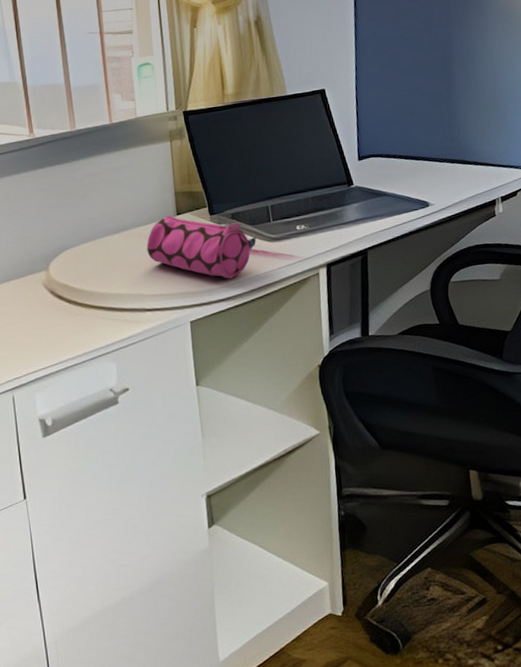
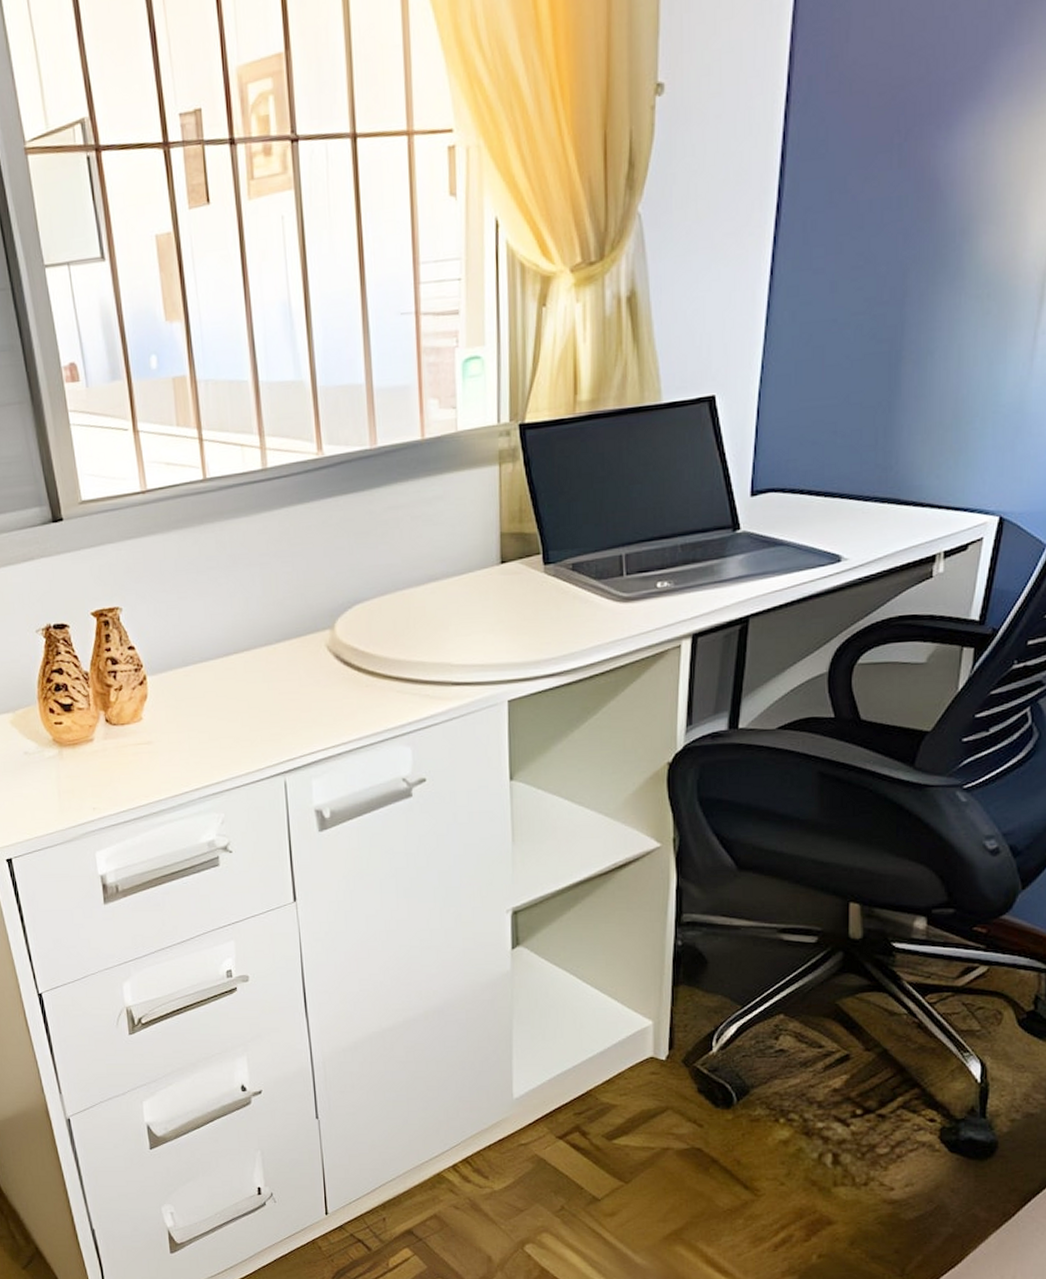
pencil case: present [146,215,256,279] -> none [459,564,602,649]

